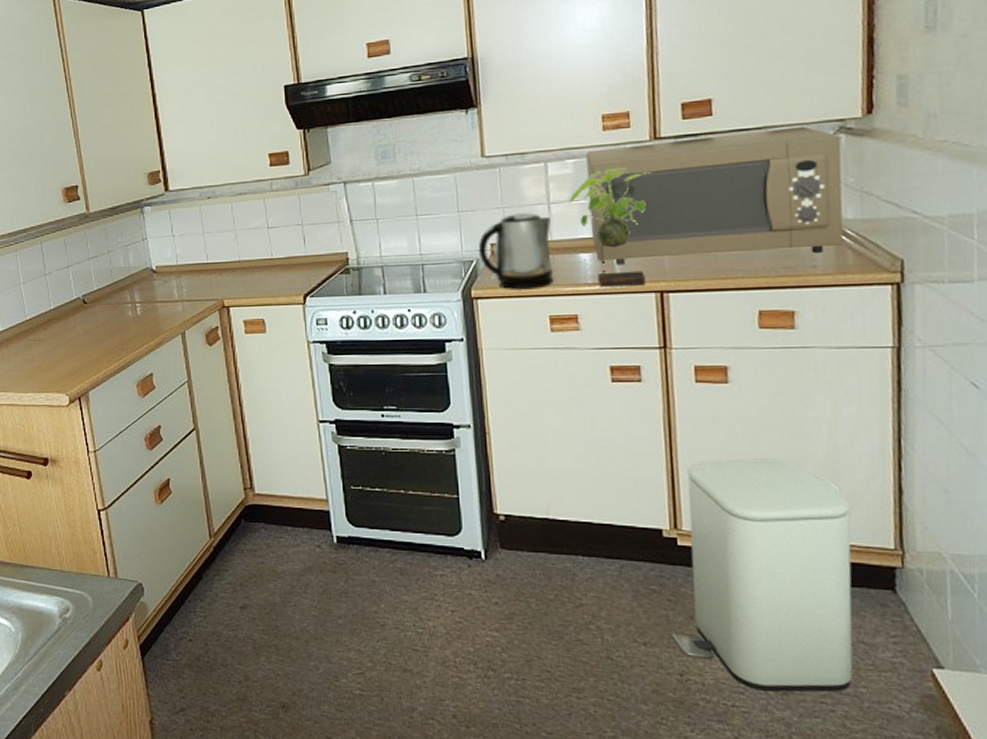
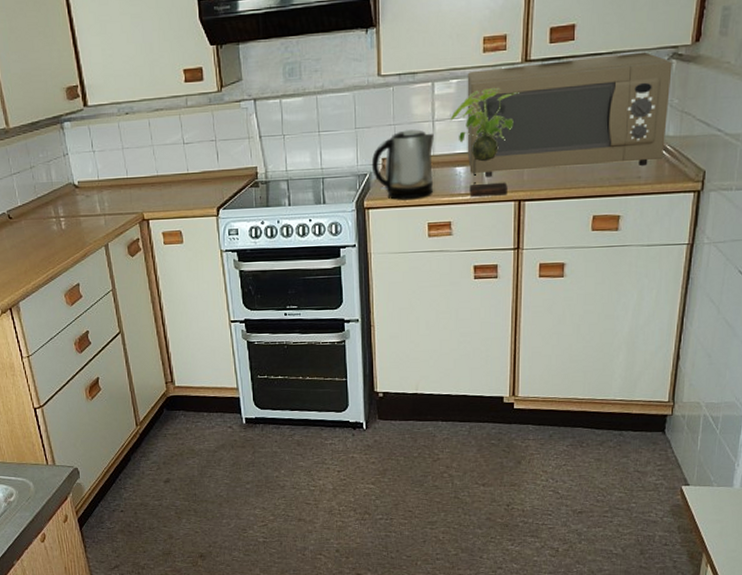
pedal bin: present [671,459,853,692] -> none [503,337,641,512]

